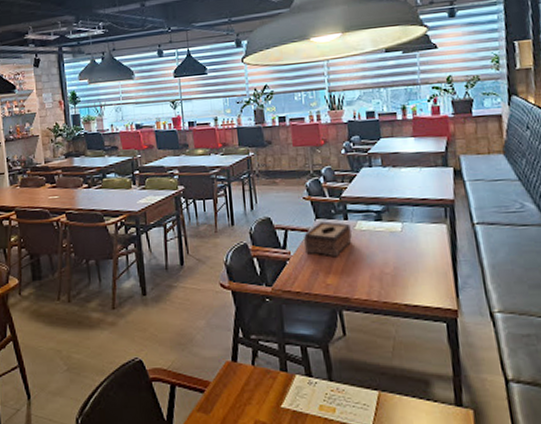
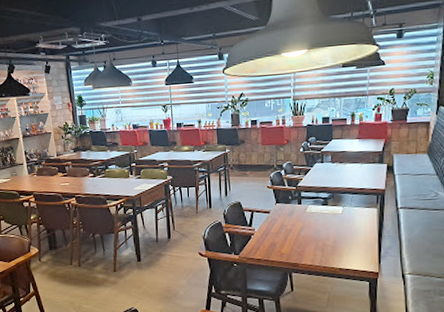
tissue box: present [304,221,352,258] -> none [266,205,303,233]

